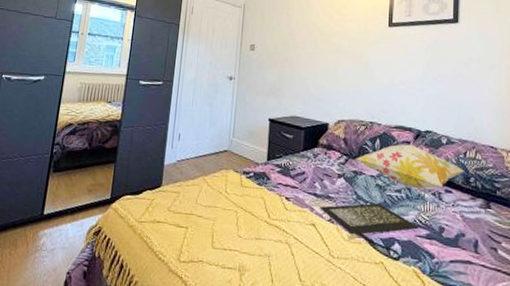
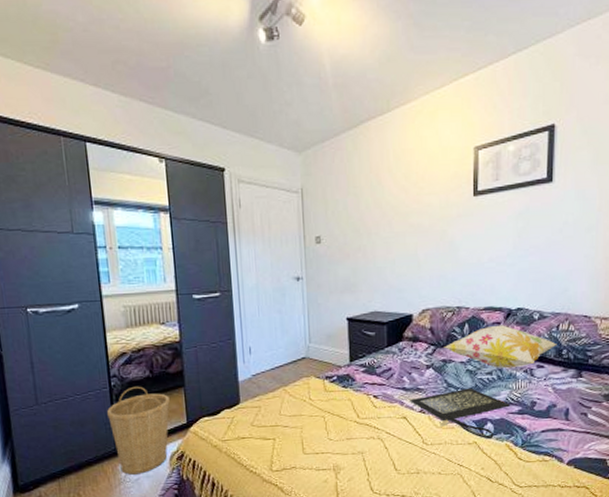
basket: none [40,156,100,244] -> present [107,386,170,475]

